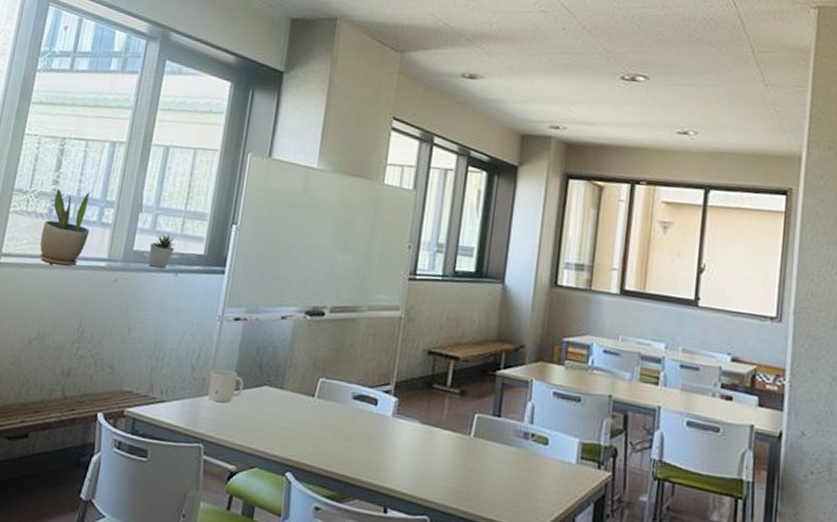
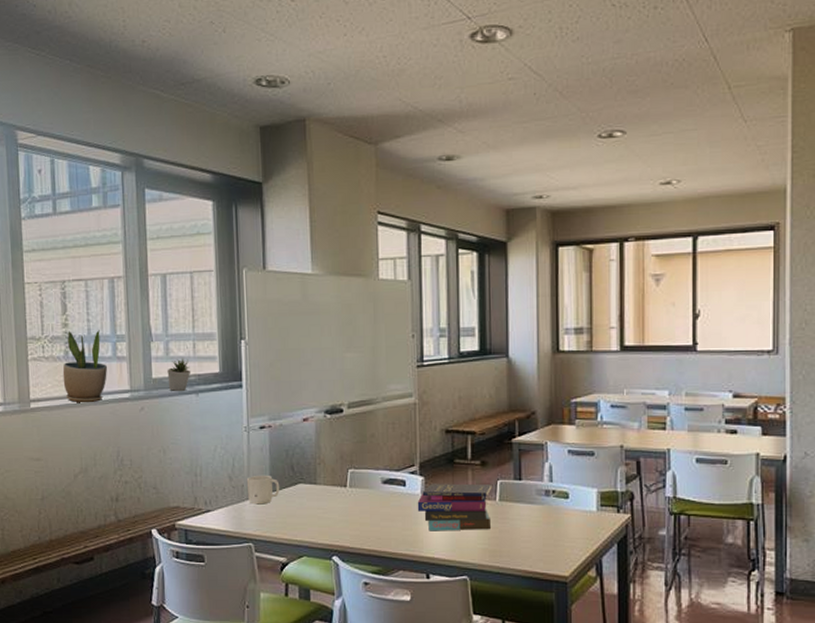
books: none [385,407,469,467] -> present [417,483,492,531]

